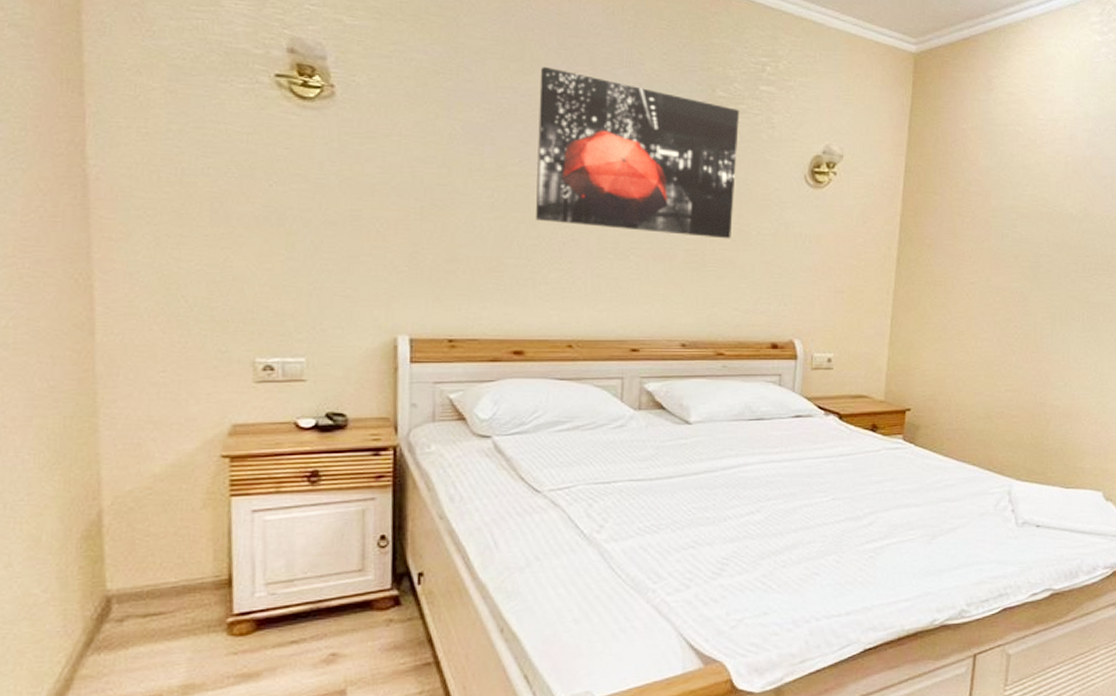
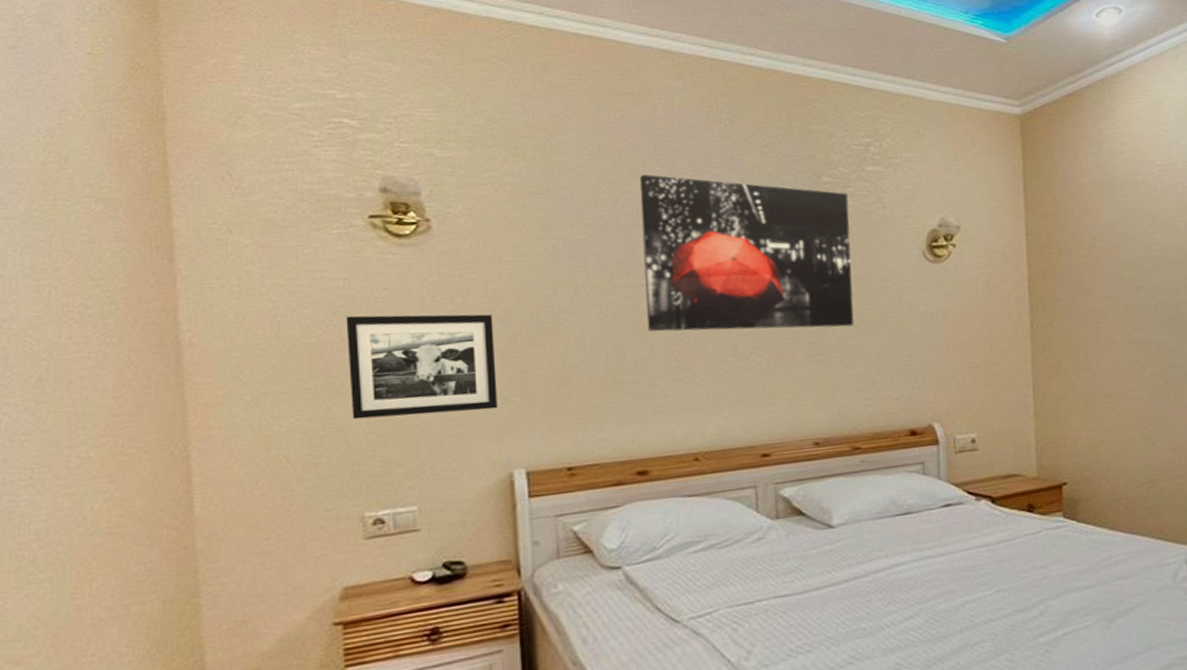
picture frame: none [247,170,389,276] -> present [346,314,497,420]

